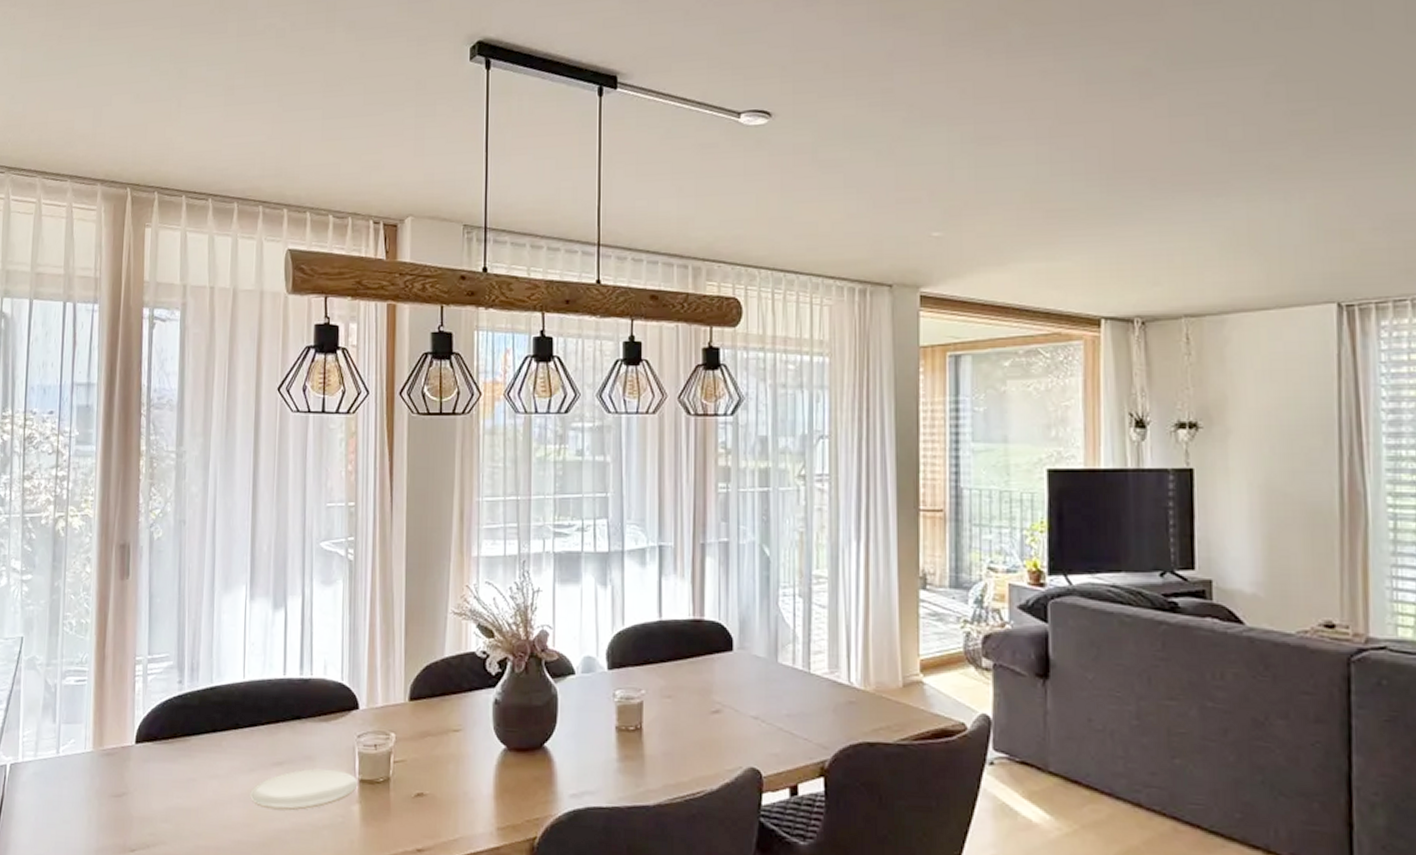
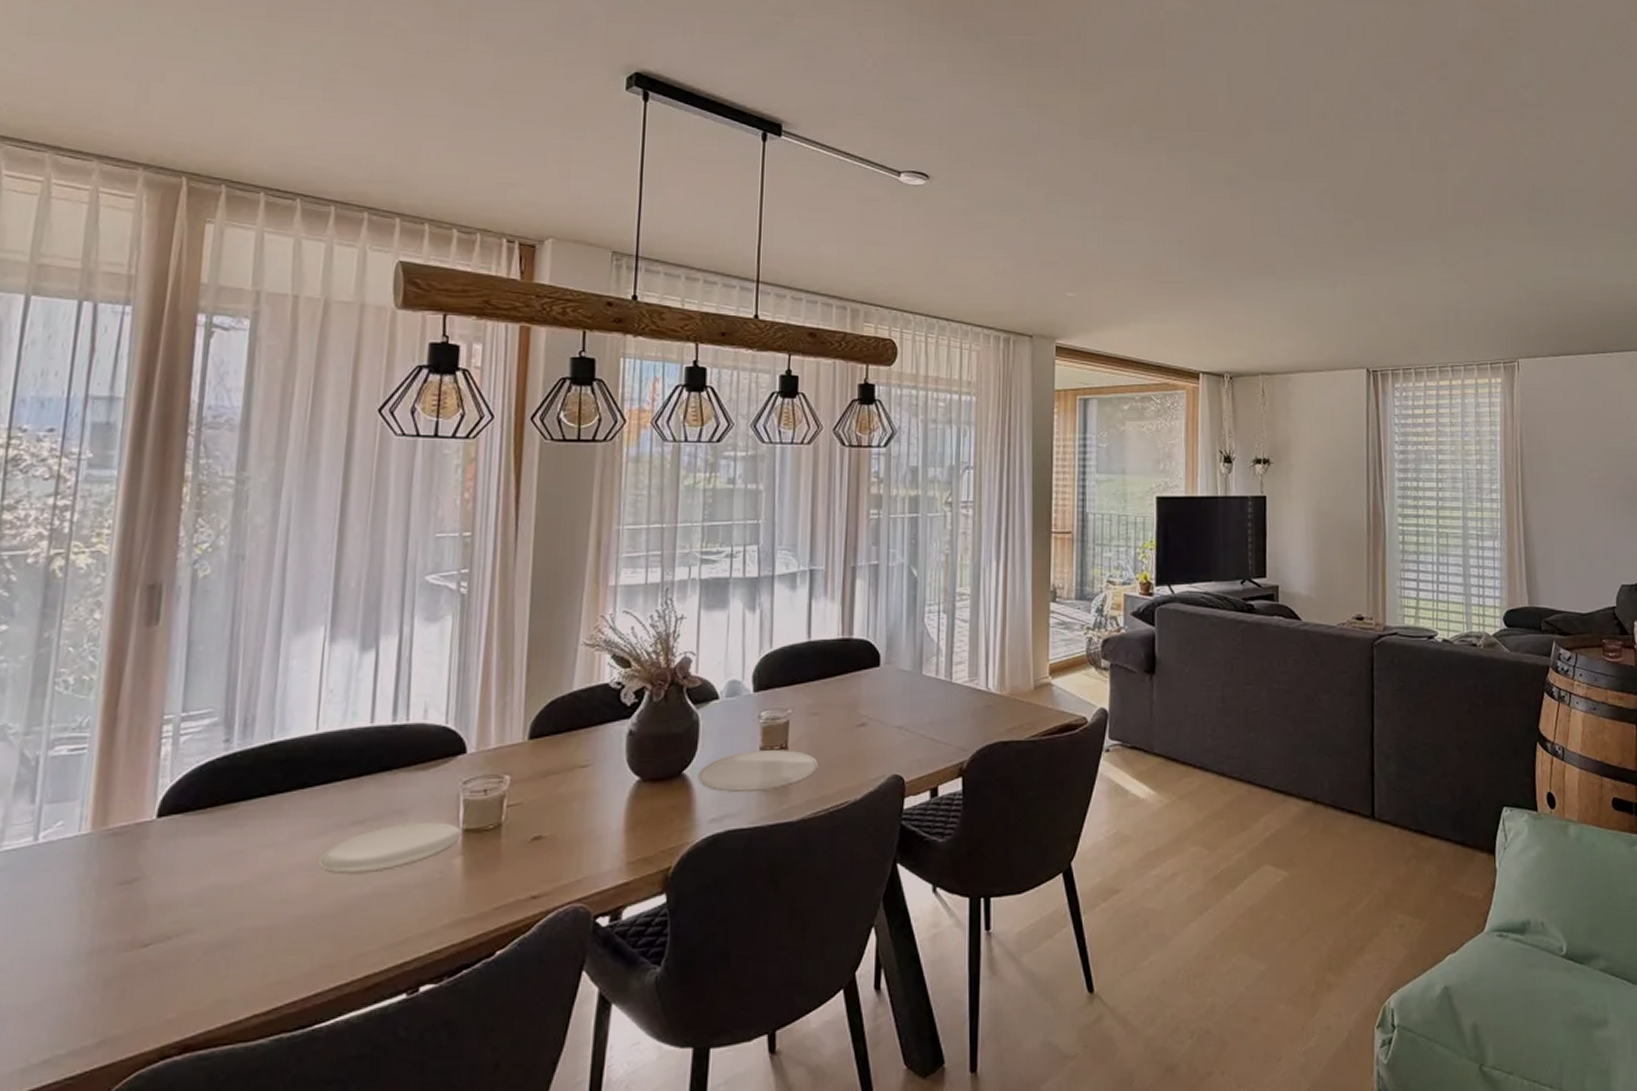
plate: none [558,729,673,772] -> present [697,750,818,793]

